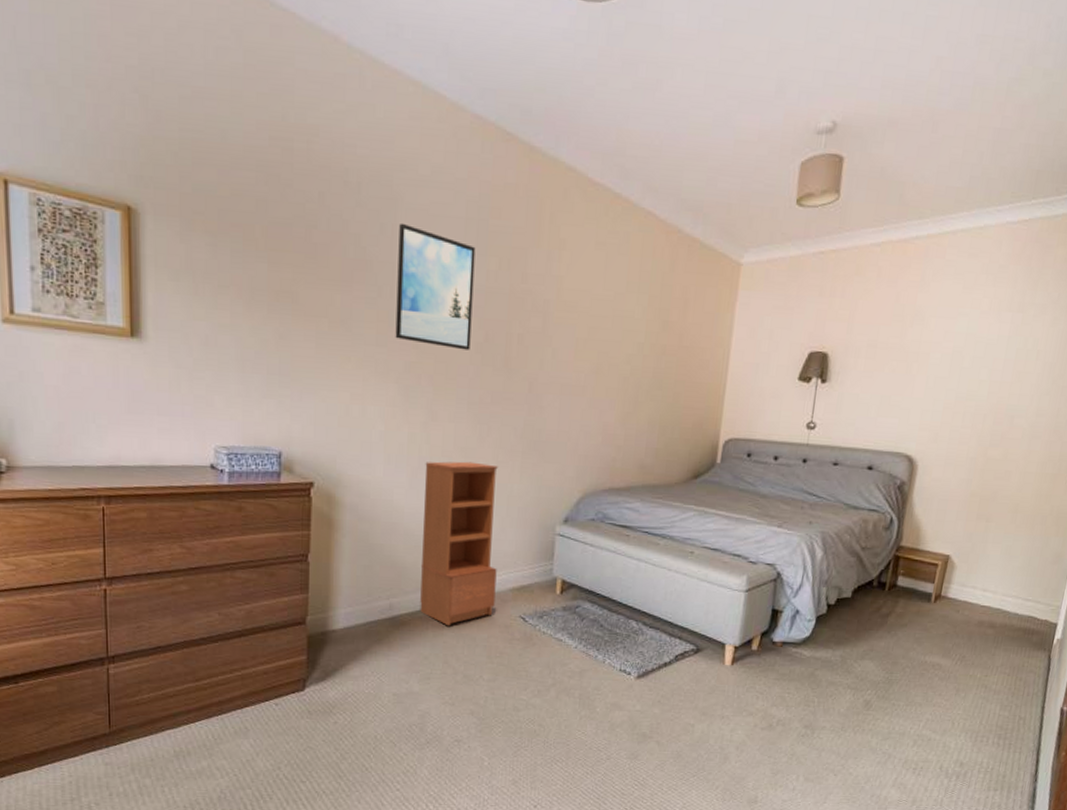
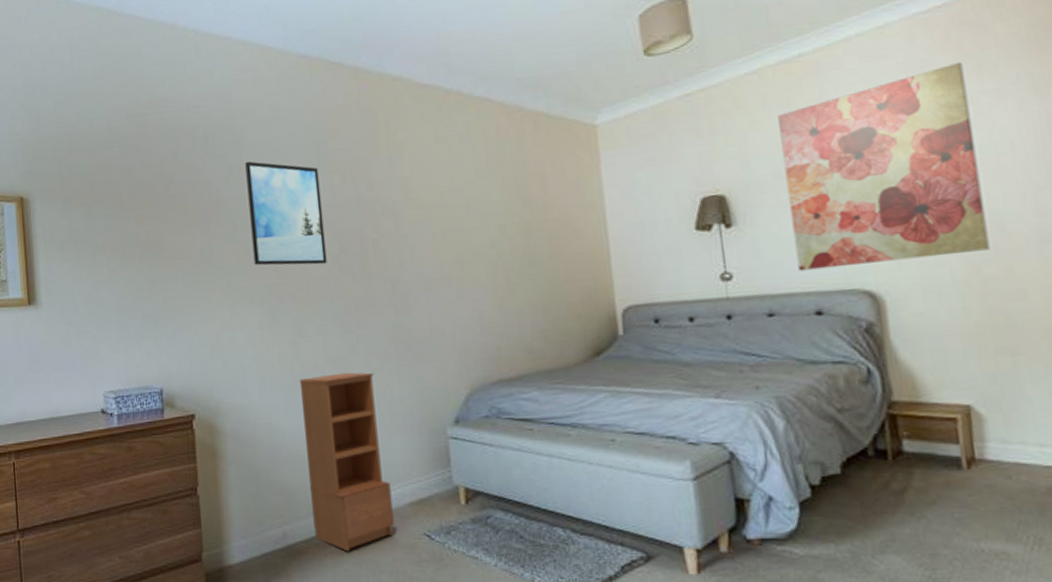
wall art: none [865,274,1027,437] -> present [778,61,990,271]

